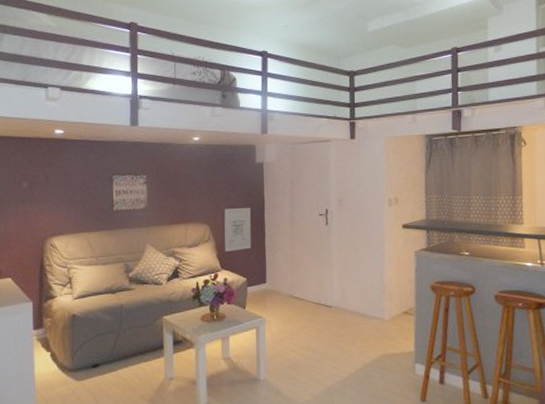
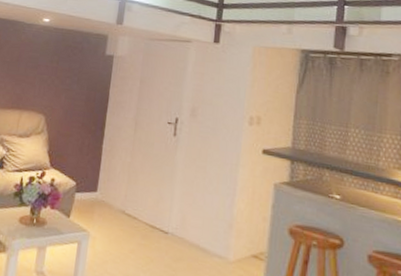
wall art: present [224,207,251,252] -> none [58,100,93,150]

